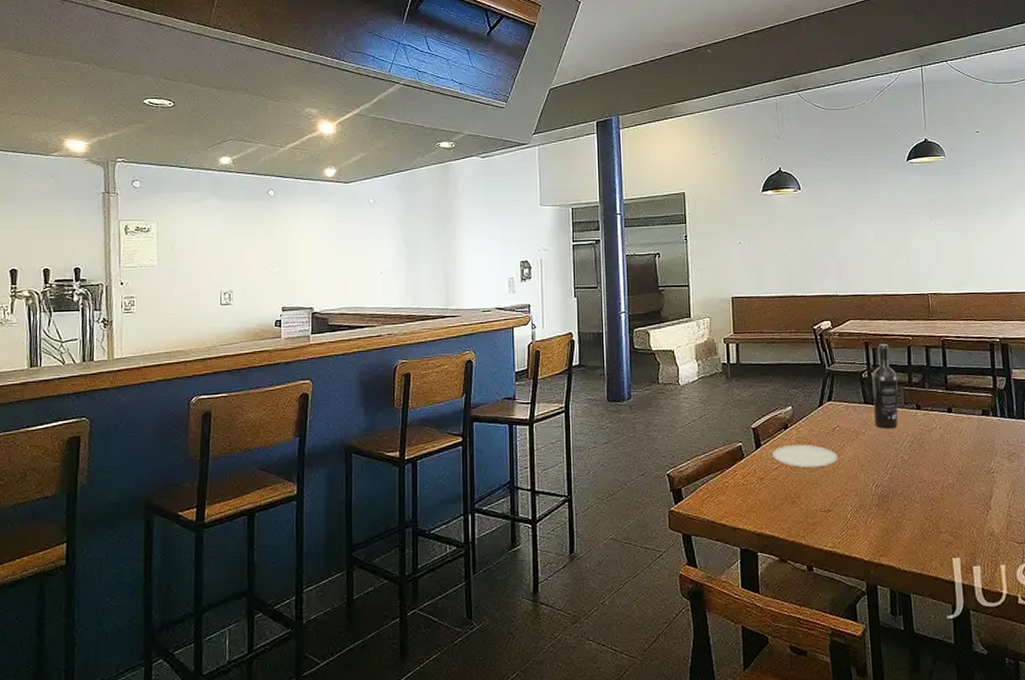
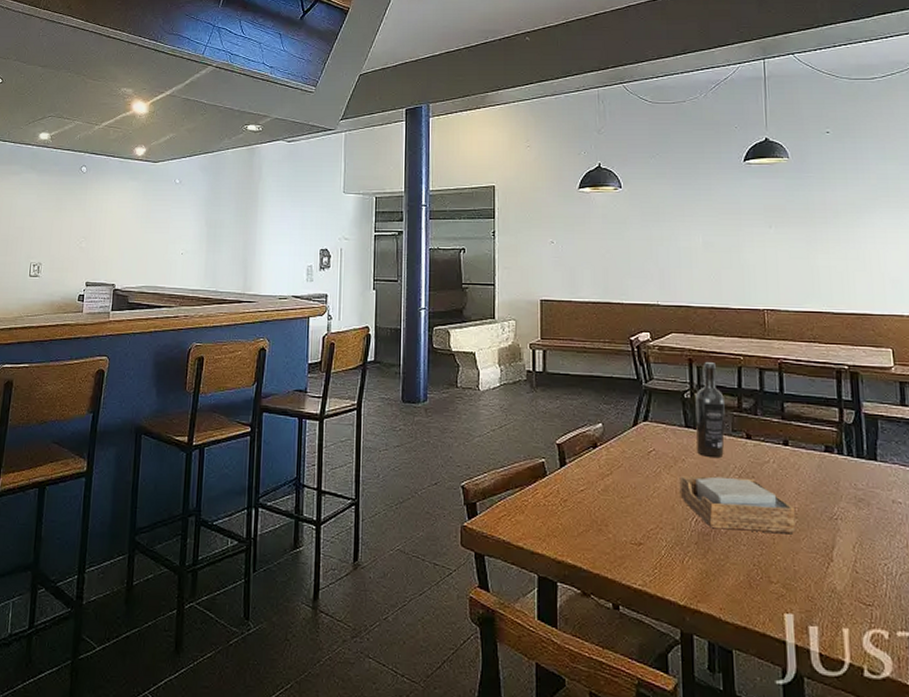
plate: present [773,444,838,469] -> none [579,465,653,495]
napkin holder: none [860,444,960,491] -> present [679,475,796,534]

